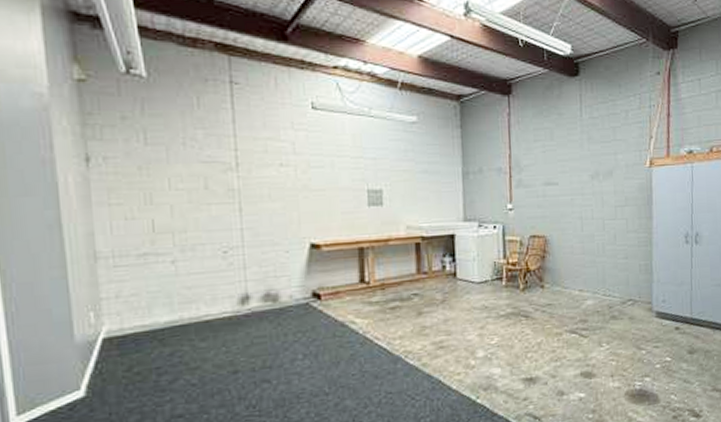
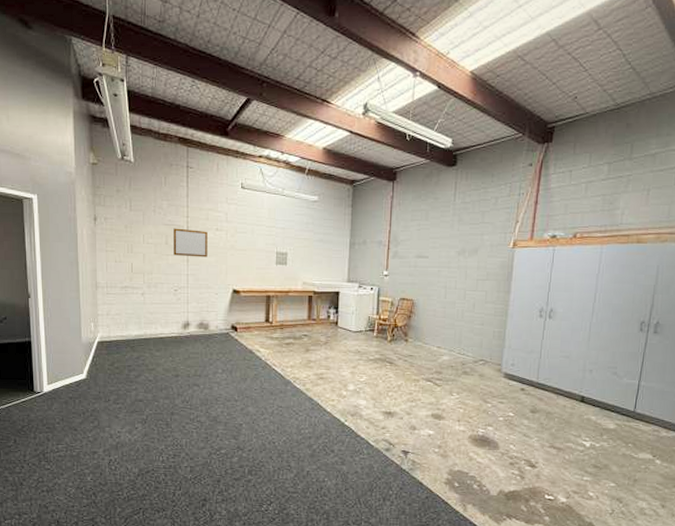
writing board: none [215,166,270,205] -> present [173,228,208,258]

